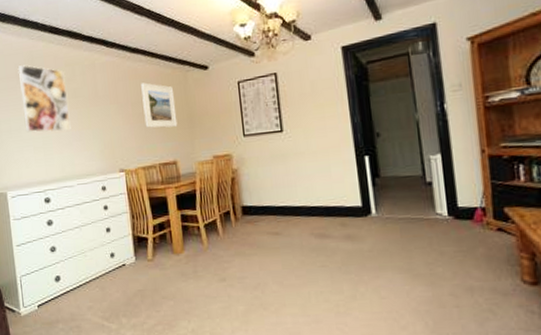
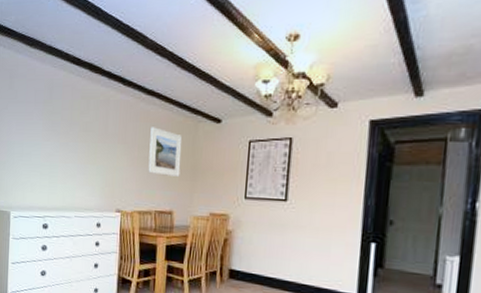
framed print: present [17,65,71,132] -> none [36,92,80,163]

